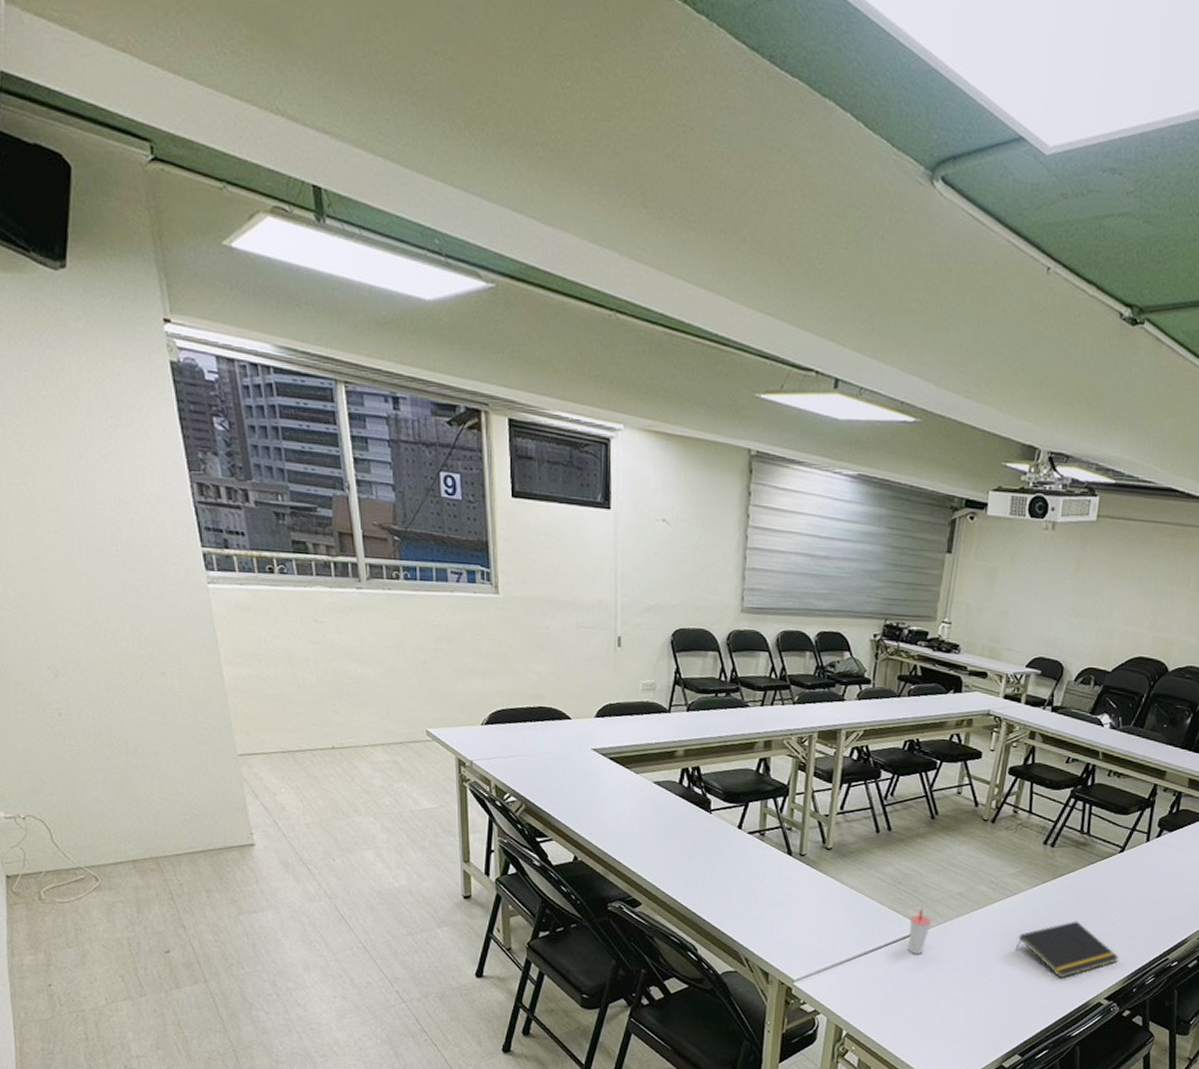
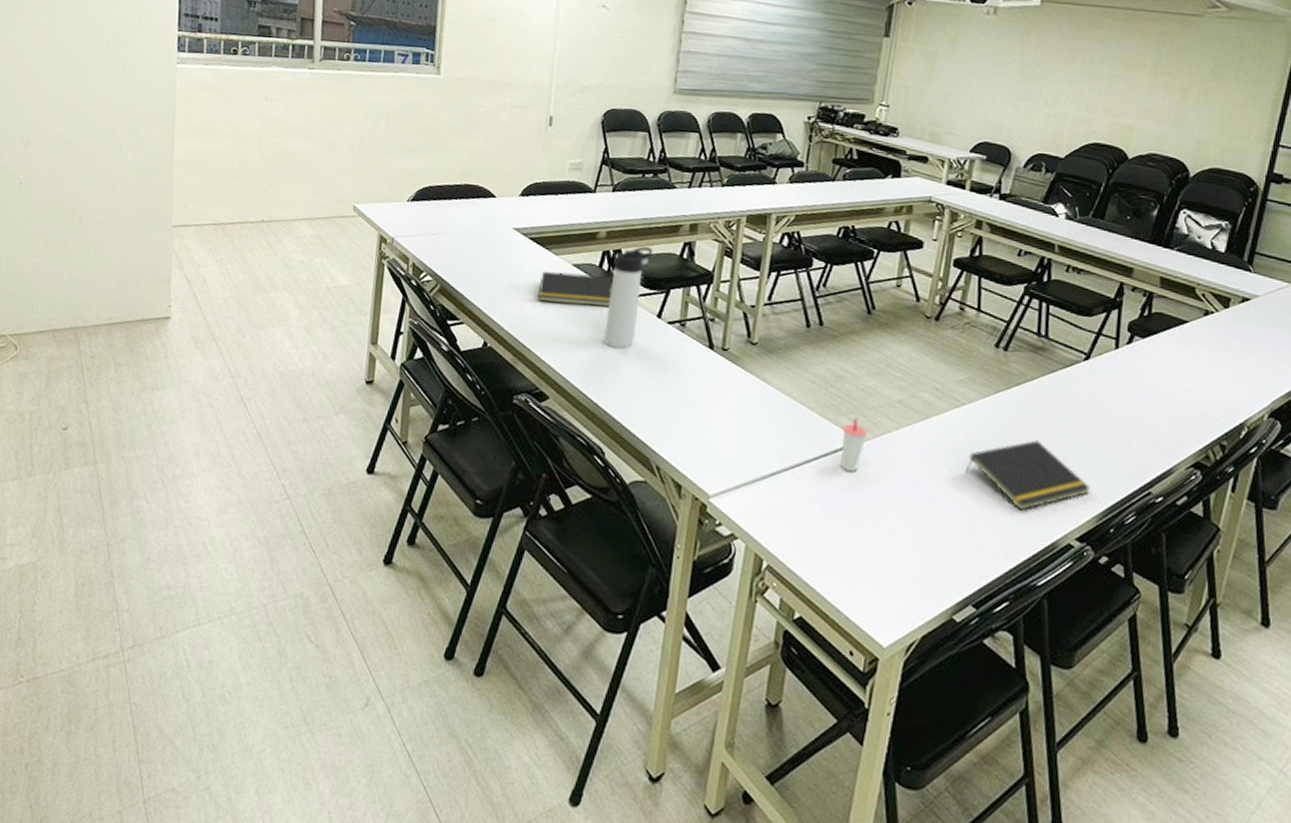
notepad: none [622,788,693,821] -> present [537,271,613,307]
thermos bottle: none [689,763,731,858] -> present [604,246,654,349]

